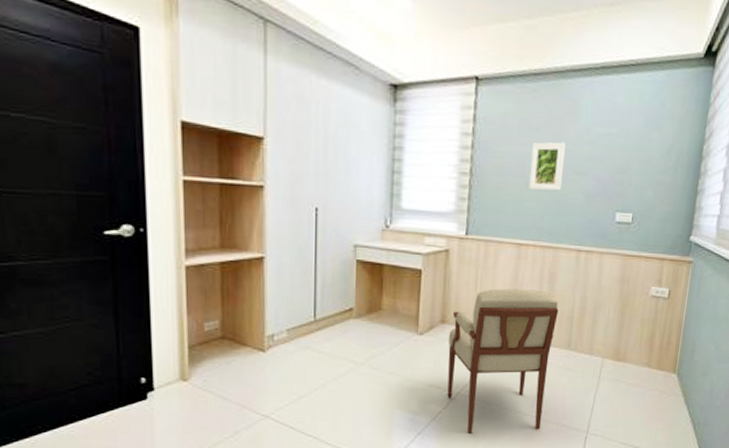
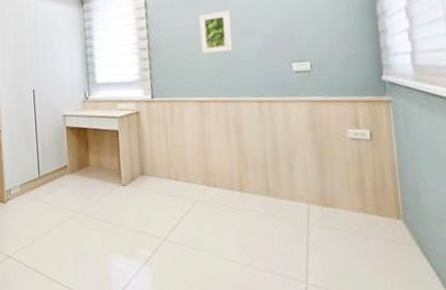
armchair: present [447,289,559,434] -> none [149,140,253,279]

